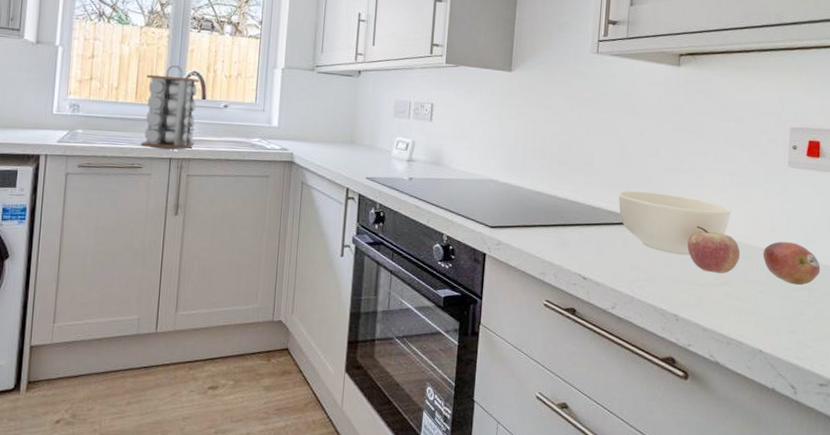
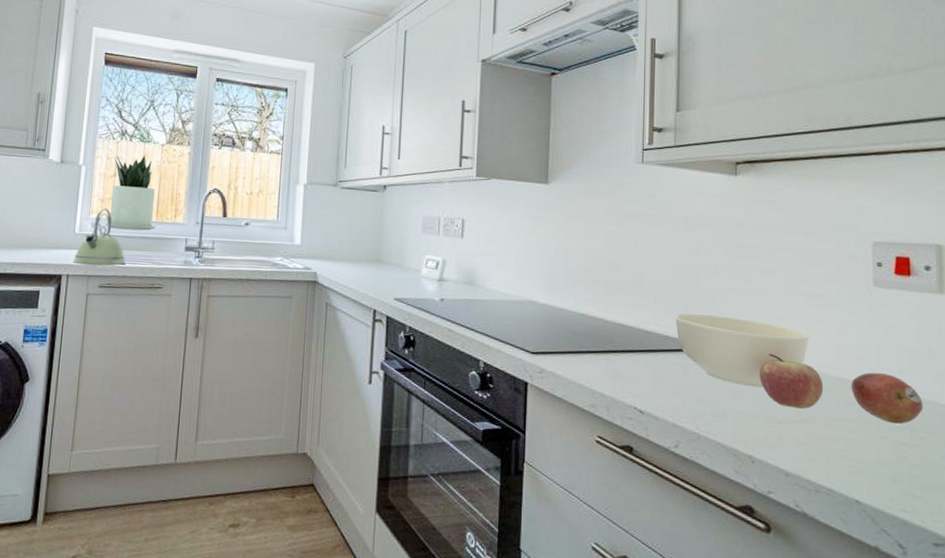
kettle: none [51,89,105,147] -> present [73,207,126,267]
planter: none [83,37,136,112] -> present [105,155,157,231]
spice rack: present [140,64,200,150] -> none [161,181,220,270]

